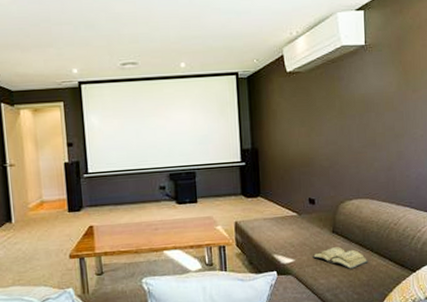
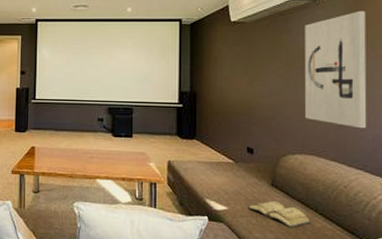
wall art: none [355,54,411,169] -> present [305,10,367,129]

